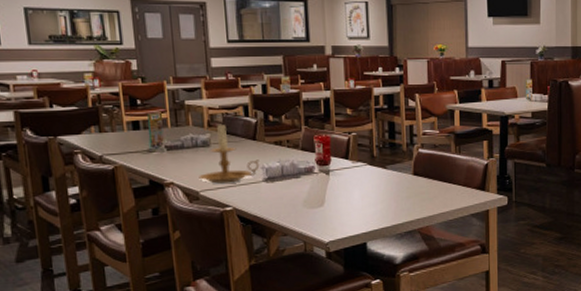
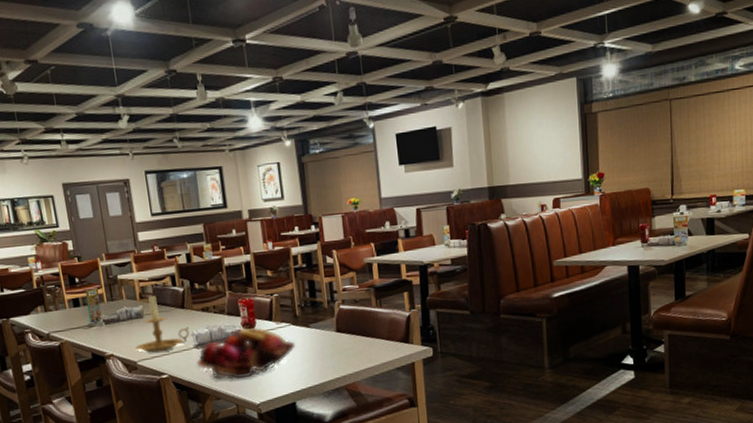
fruit basket: none [265,164,372,216] -> present [196,327,297,380]

